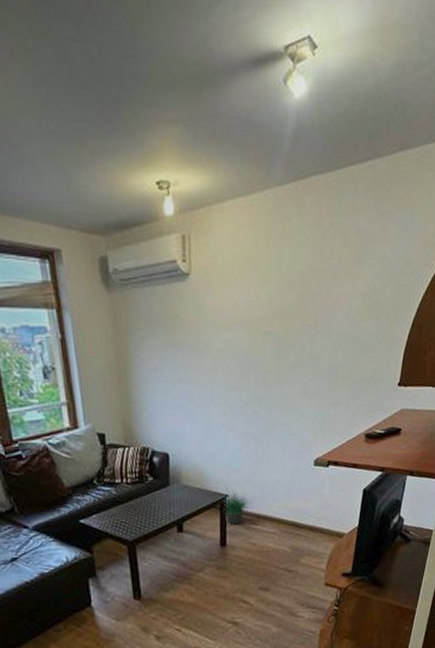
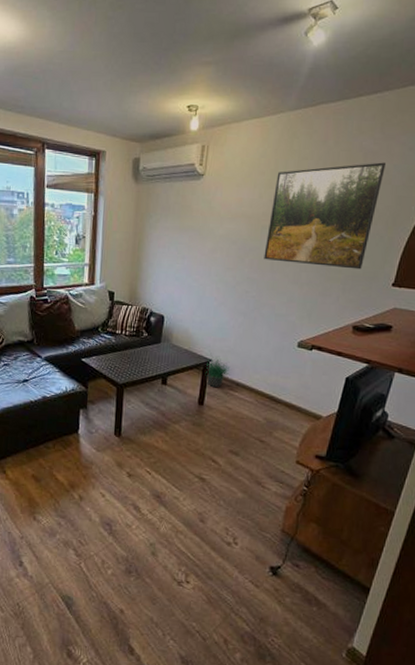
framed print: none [268,246,383,373] -> present [264,162,387,270]

